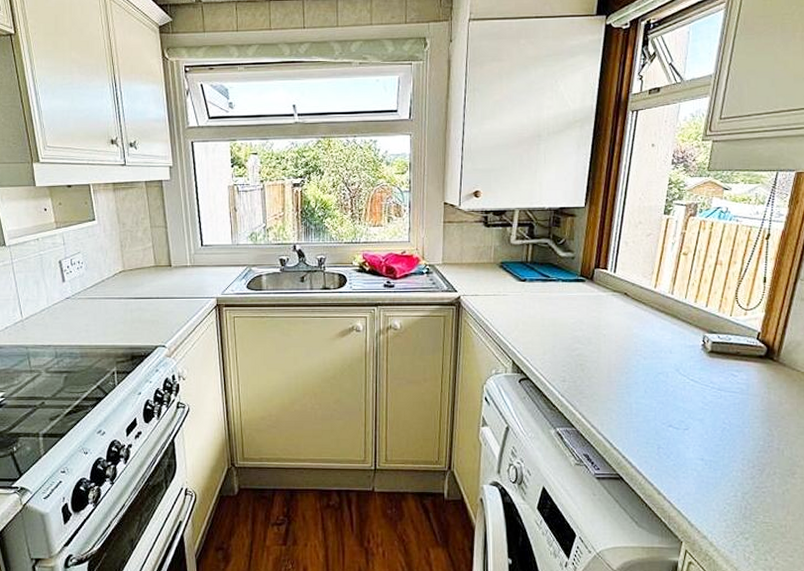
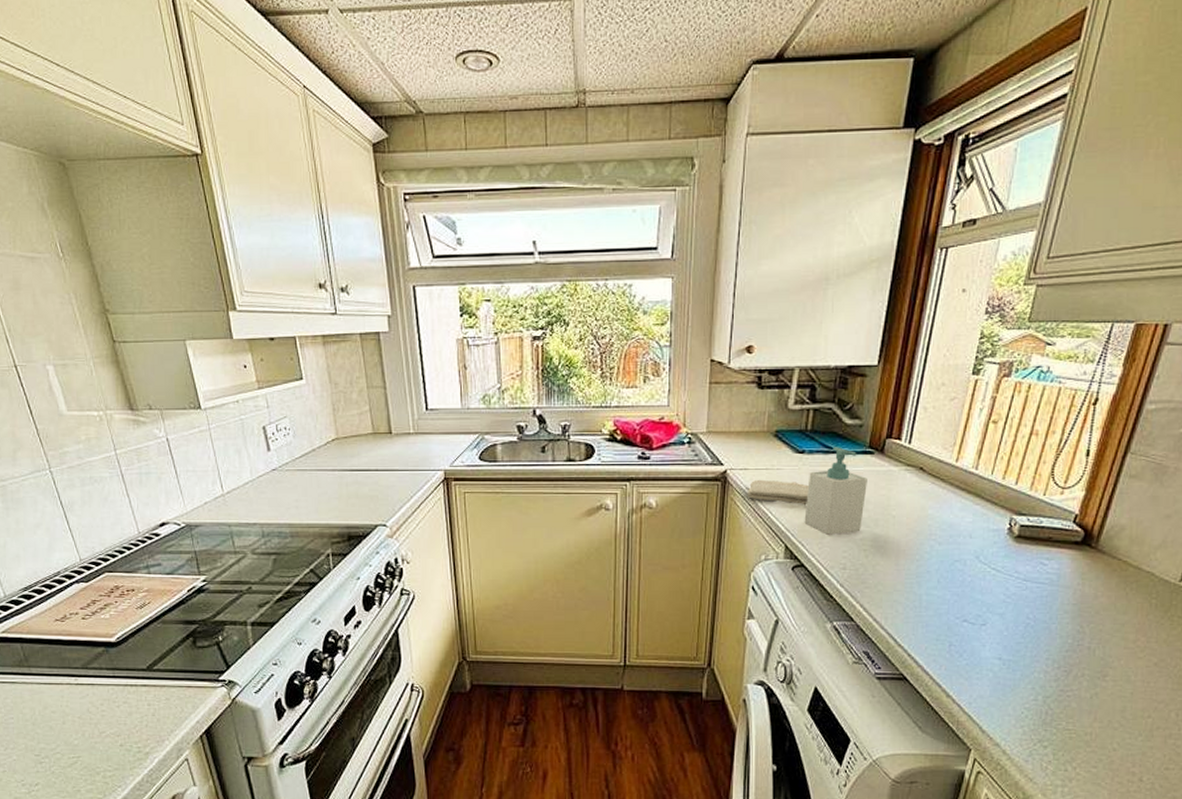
washcloth: none [478,304,531,325] -> present [747,479,809,504]
soap bottle: none [528,276,581,351] -> present [804,447,867,535]

